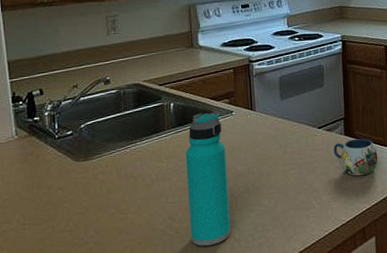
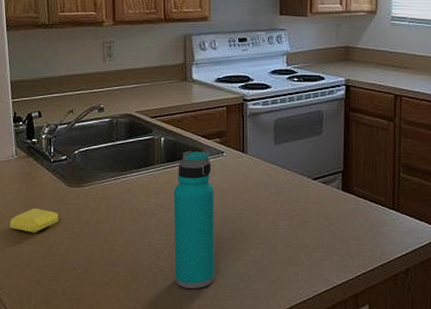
soap bar: none [11,187,66,214] -> present [9,208,58,234]
mug: present [333,138,378,176] -> none [328,196,378,237]

